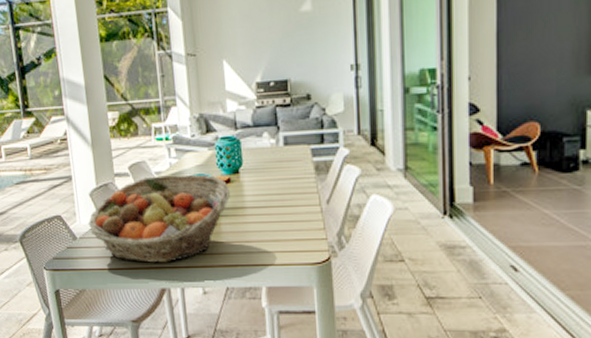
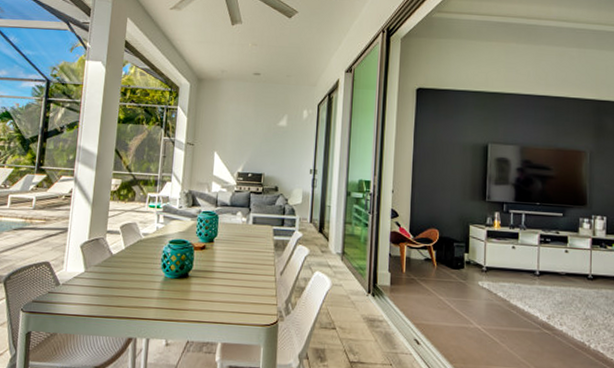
fruit basket: present [88,174,230,263] -> none [73,236,203,314]

